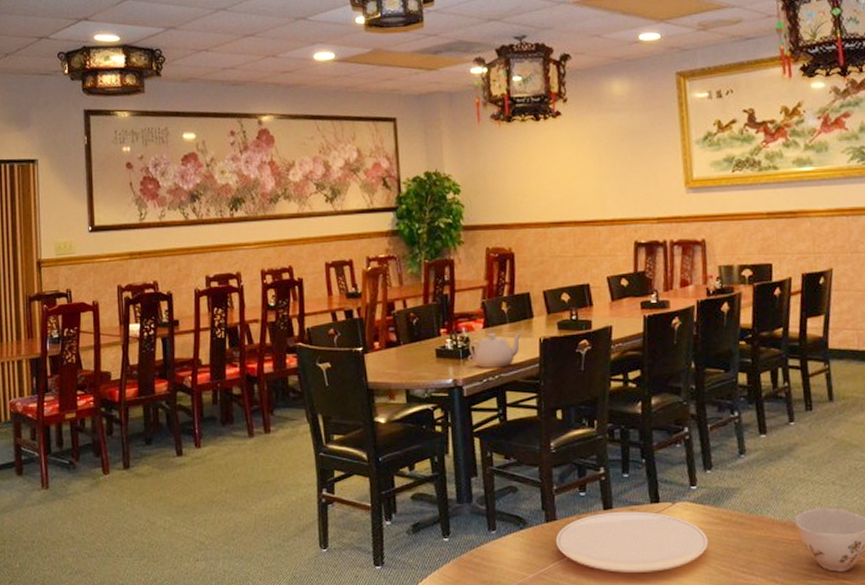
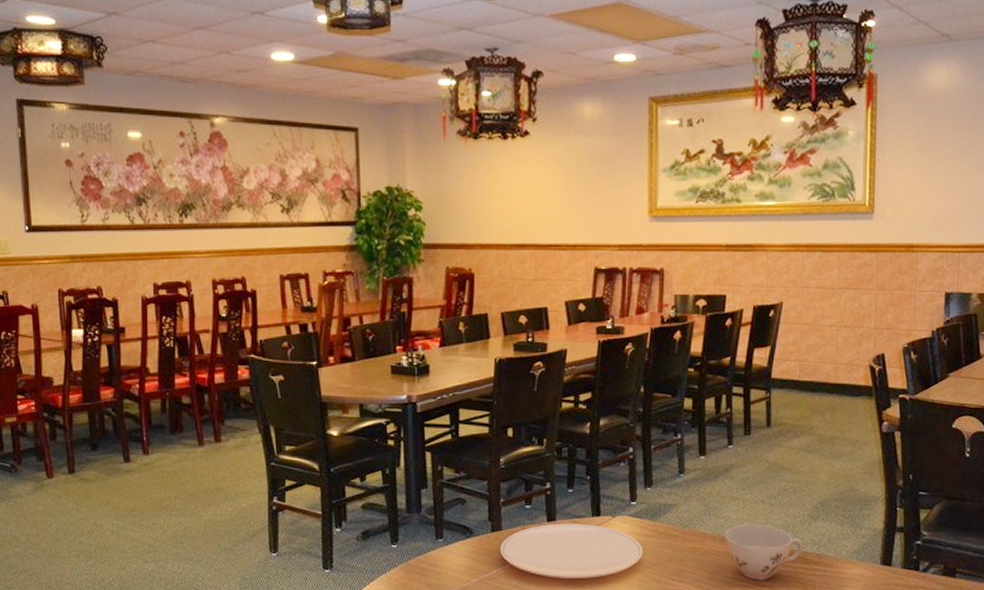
teapot: present [467,332,523,368] -> none [422,352,479,386]

